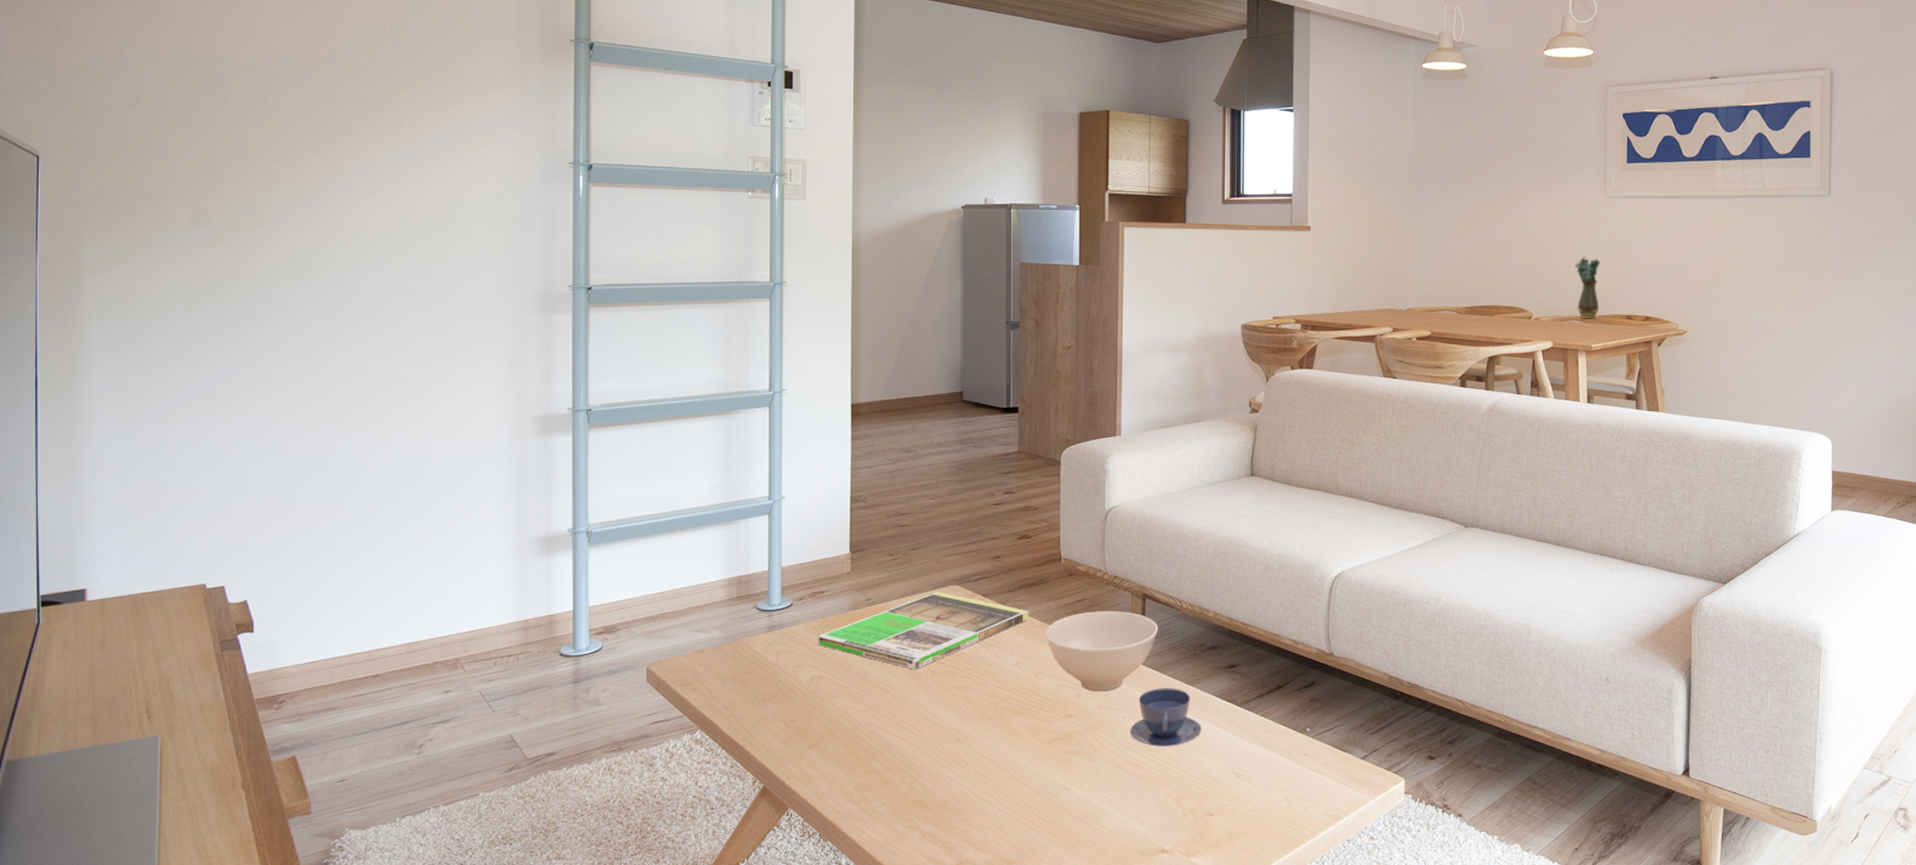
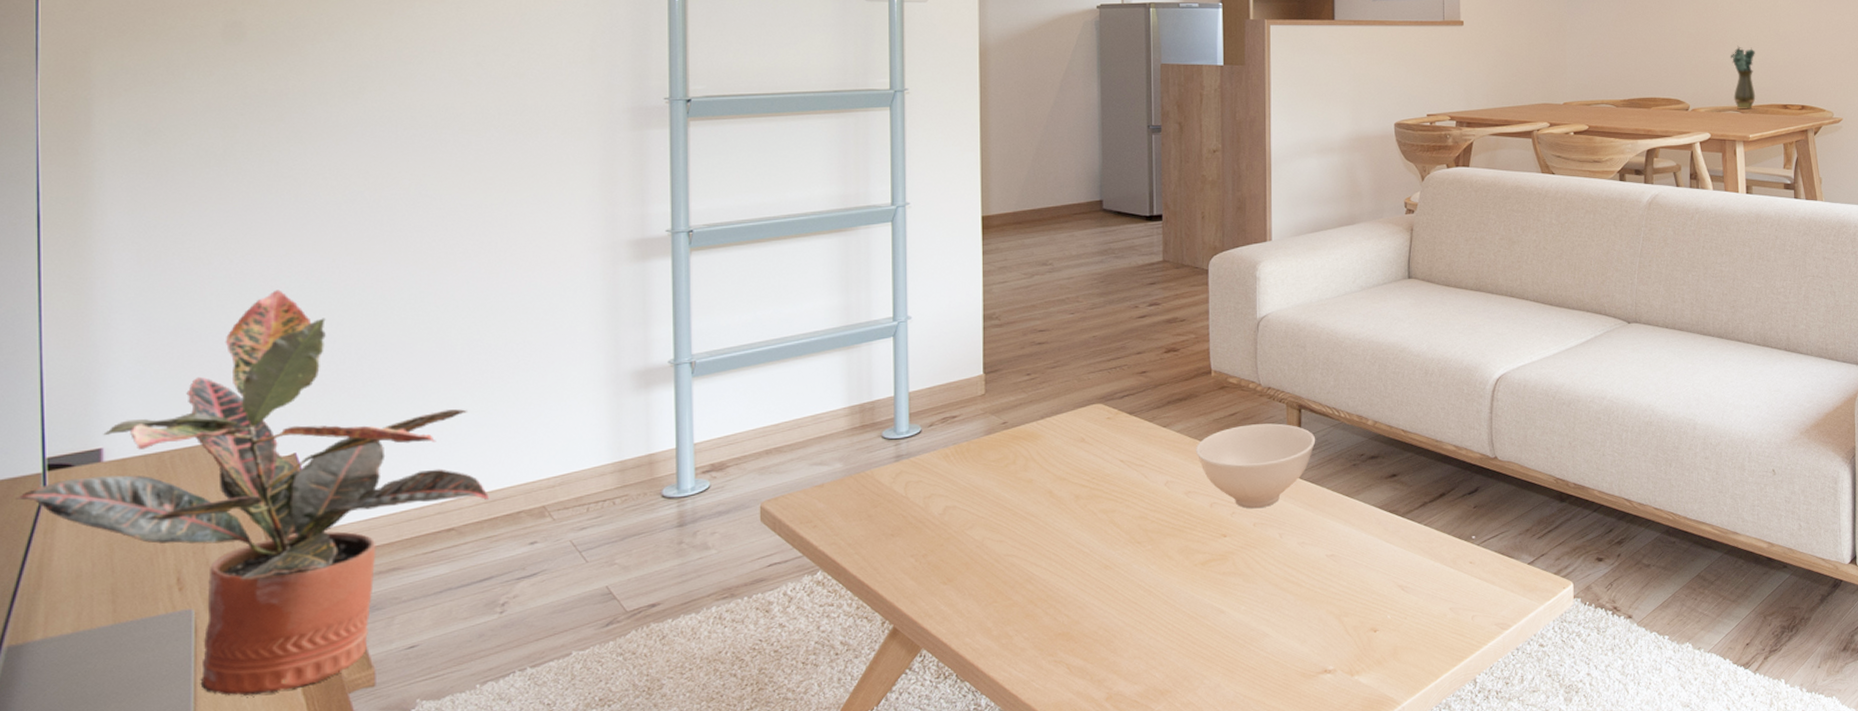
potted plant: none [15,452,410,816] -> present [16,289,489,696]
magazine: present [817,592,1029,670] -> none [949,411,1178,495]
teacup: present [1130,688,1201,746] -> none [1288,501,1363,563]

